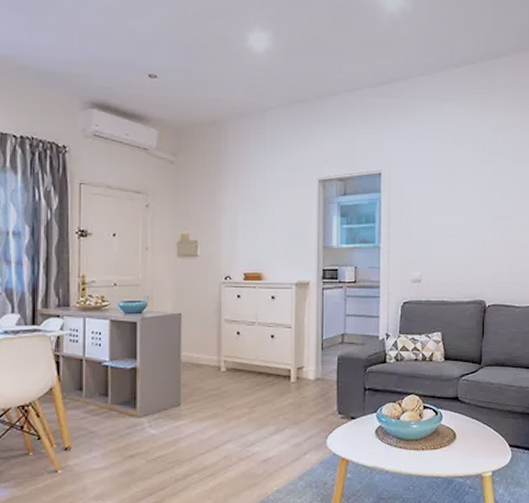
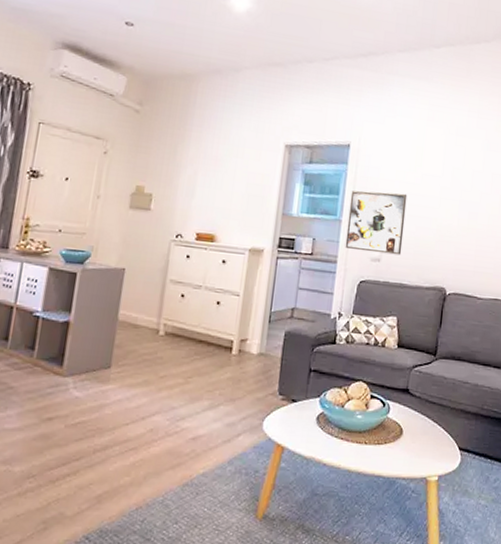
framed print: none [386,215,441,275] -> present [345,190,408,255]

